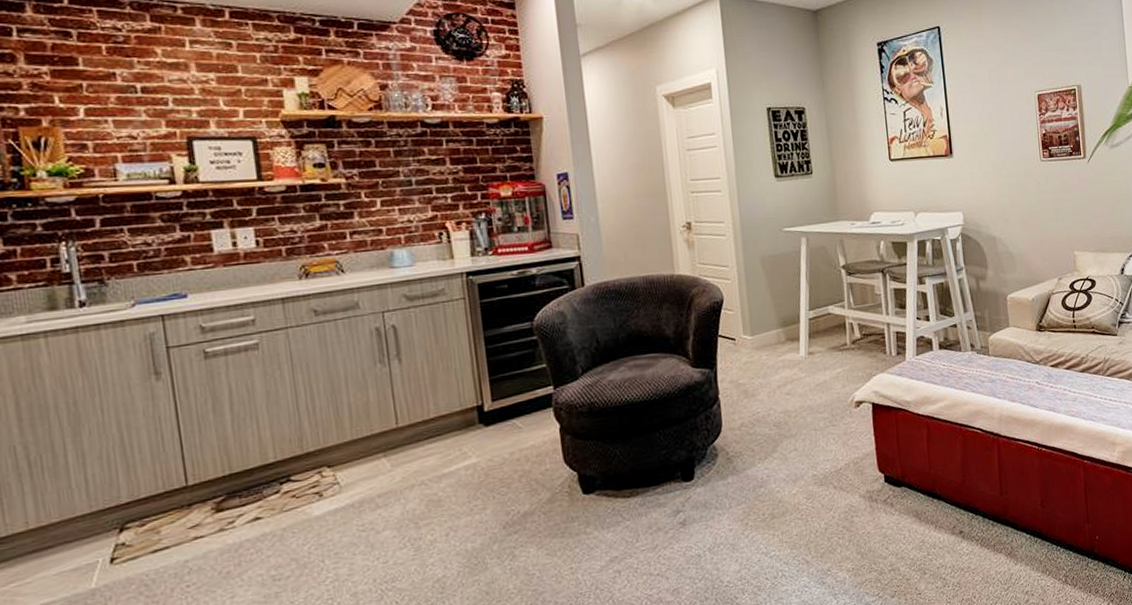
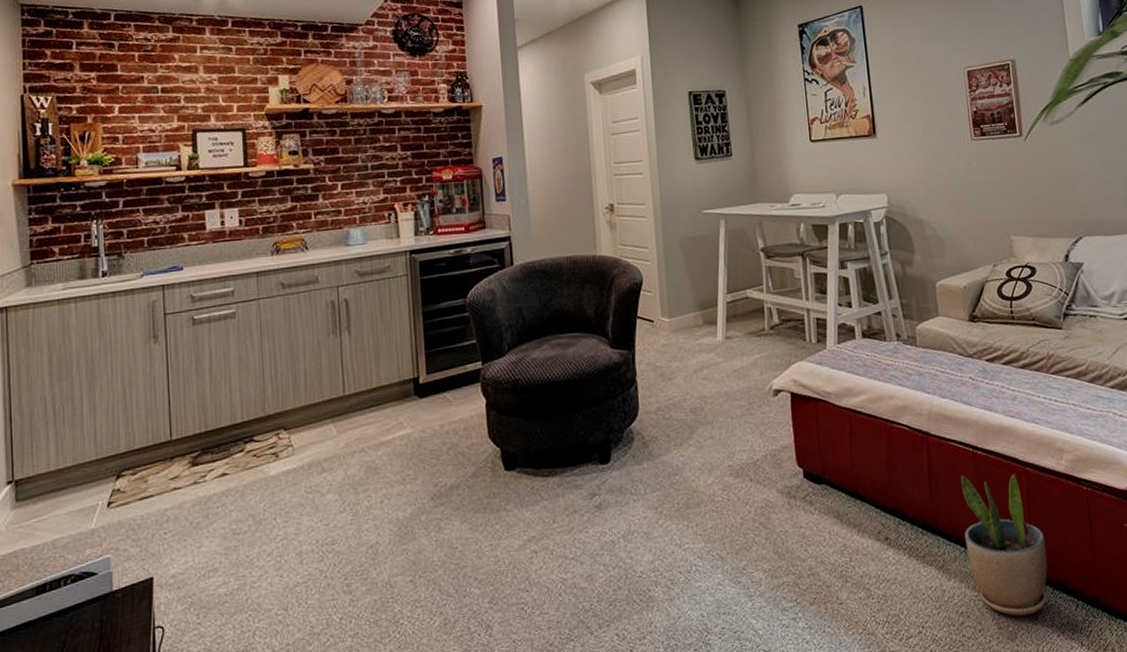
potted plant: none [1028,466,1101,590] -> present [961,473,1048,616]

